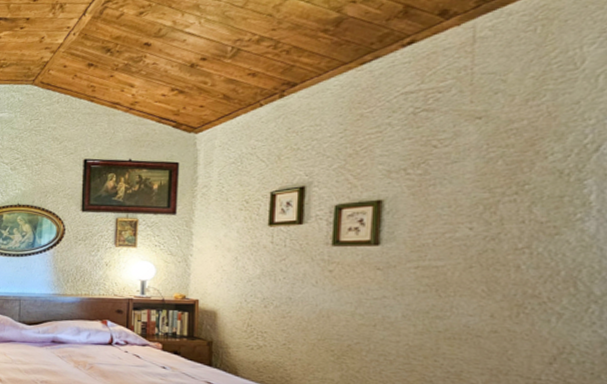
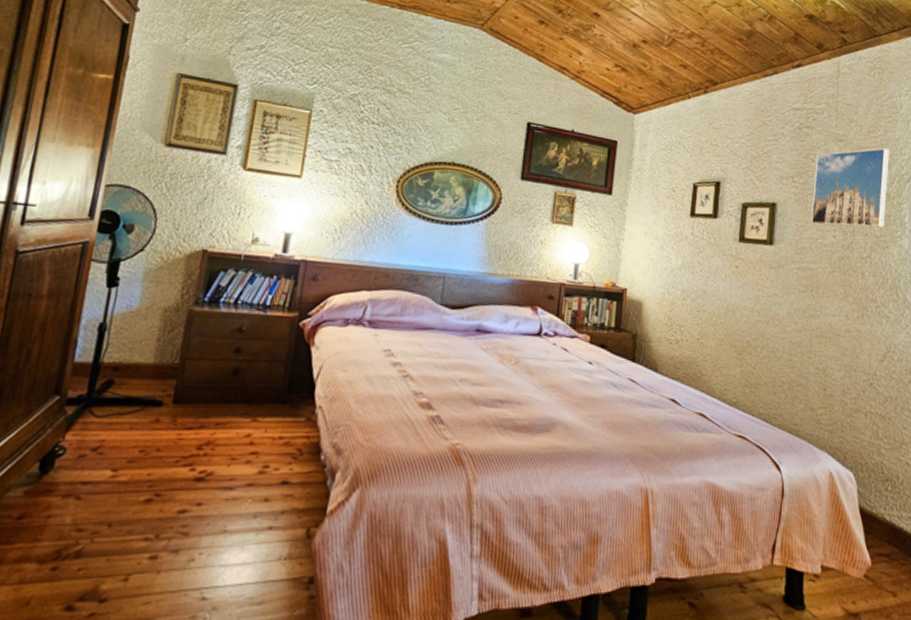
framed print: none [434,116,562,217] -> present [811,148,890,228]

